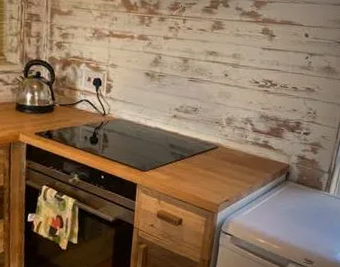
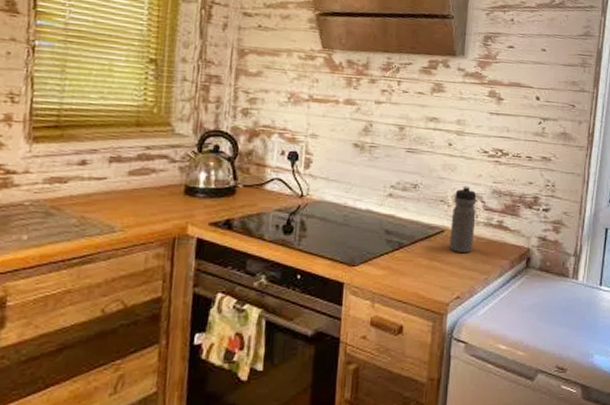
water bottle: none [222,110,247,166] -> present [449,185,477,254]

